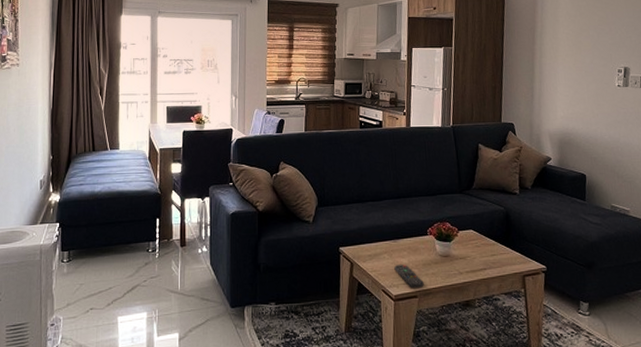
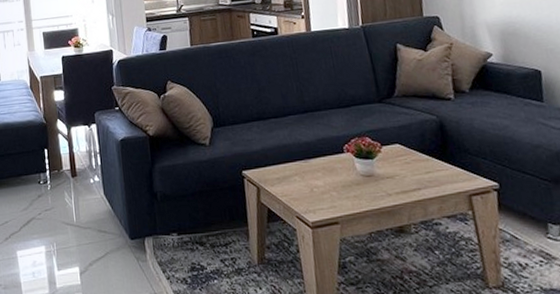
remote control: present [394,265,424,288] -> none [308,187,346,214]

